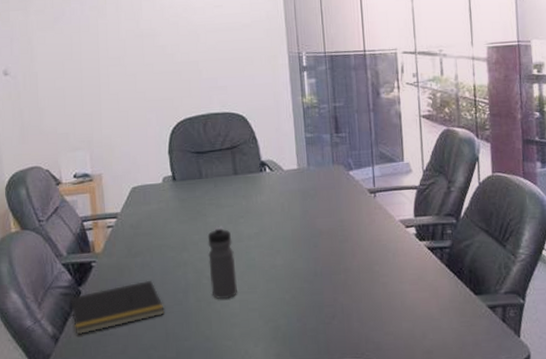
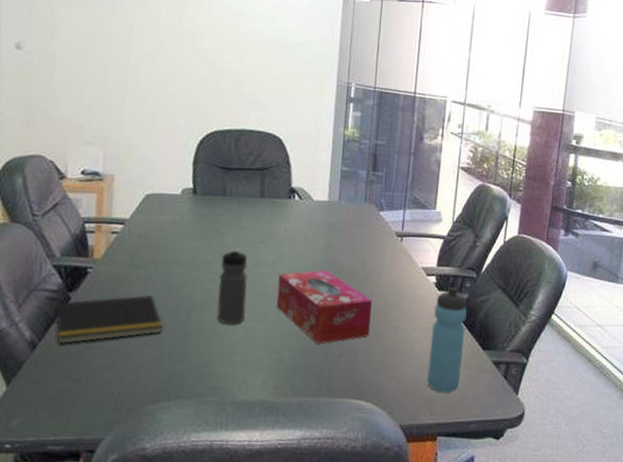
tissue box: none [263,235,358,308] -> present [276,270,372,344]
water bottle: none [419,236,457,343] -> present [427,287,467,393]

